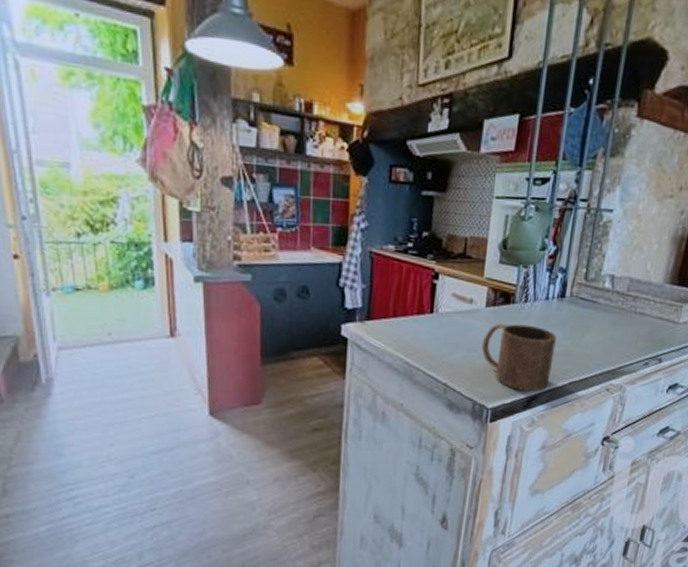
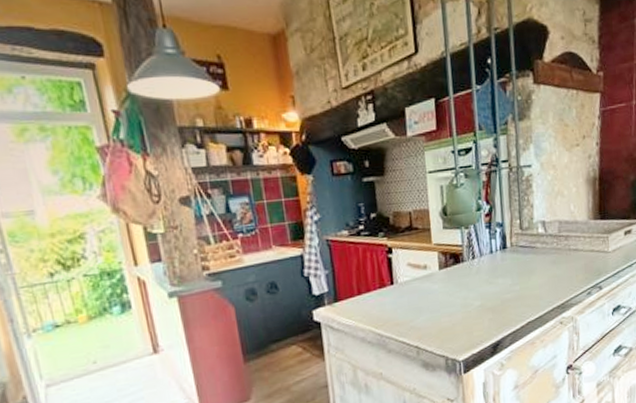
mug: present [481,323,557,392] -> none [442,278,509,339]

